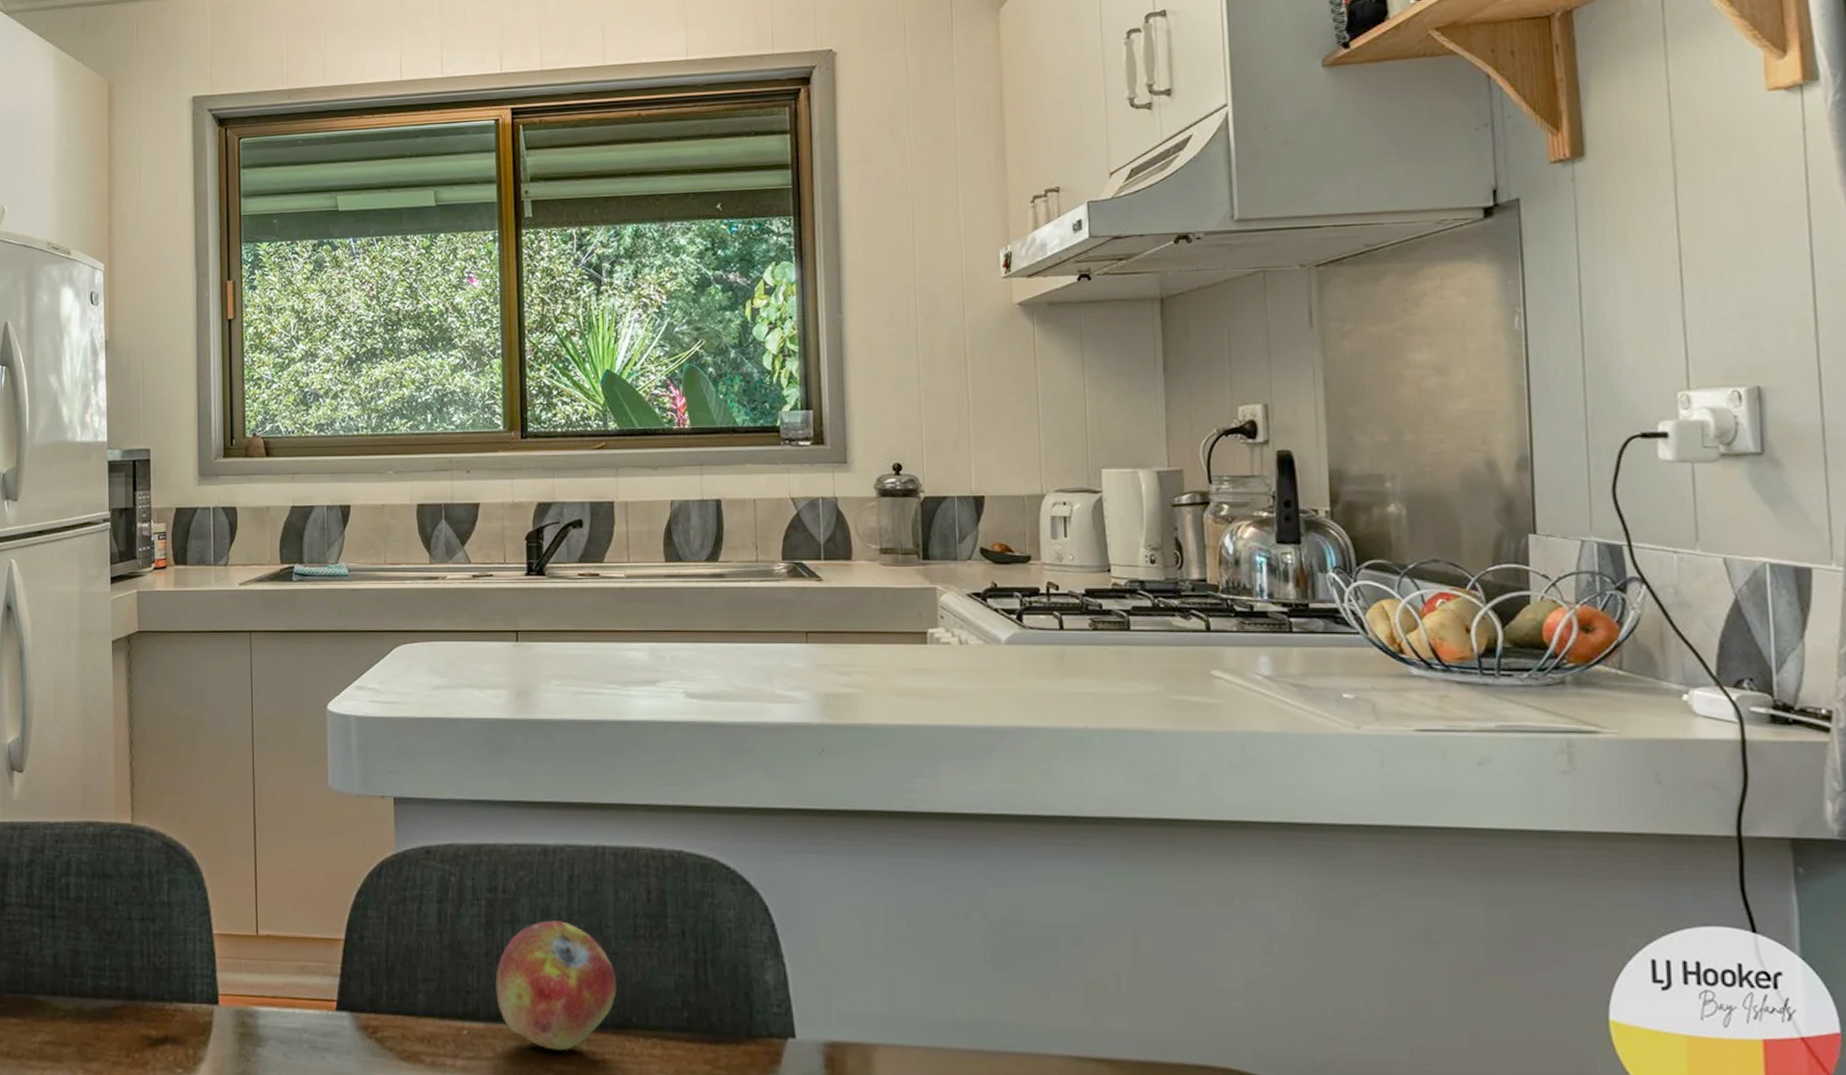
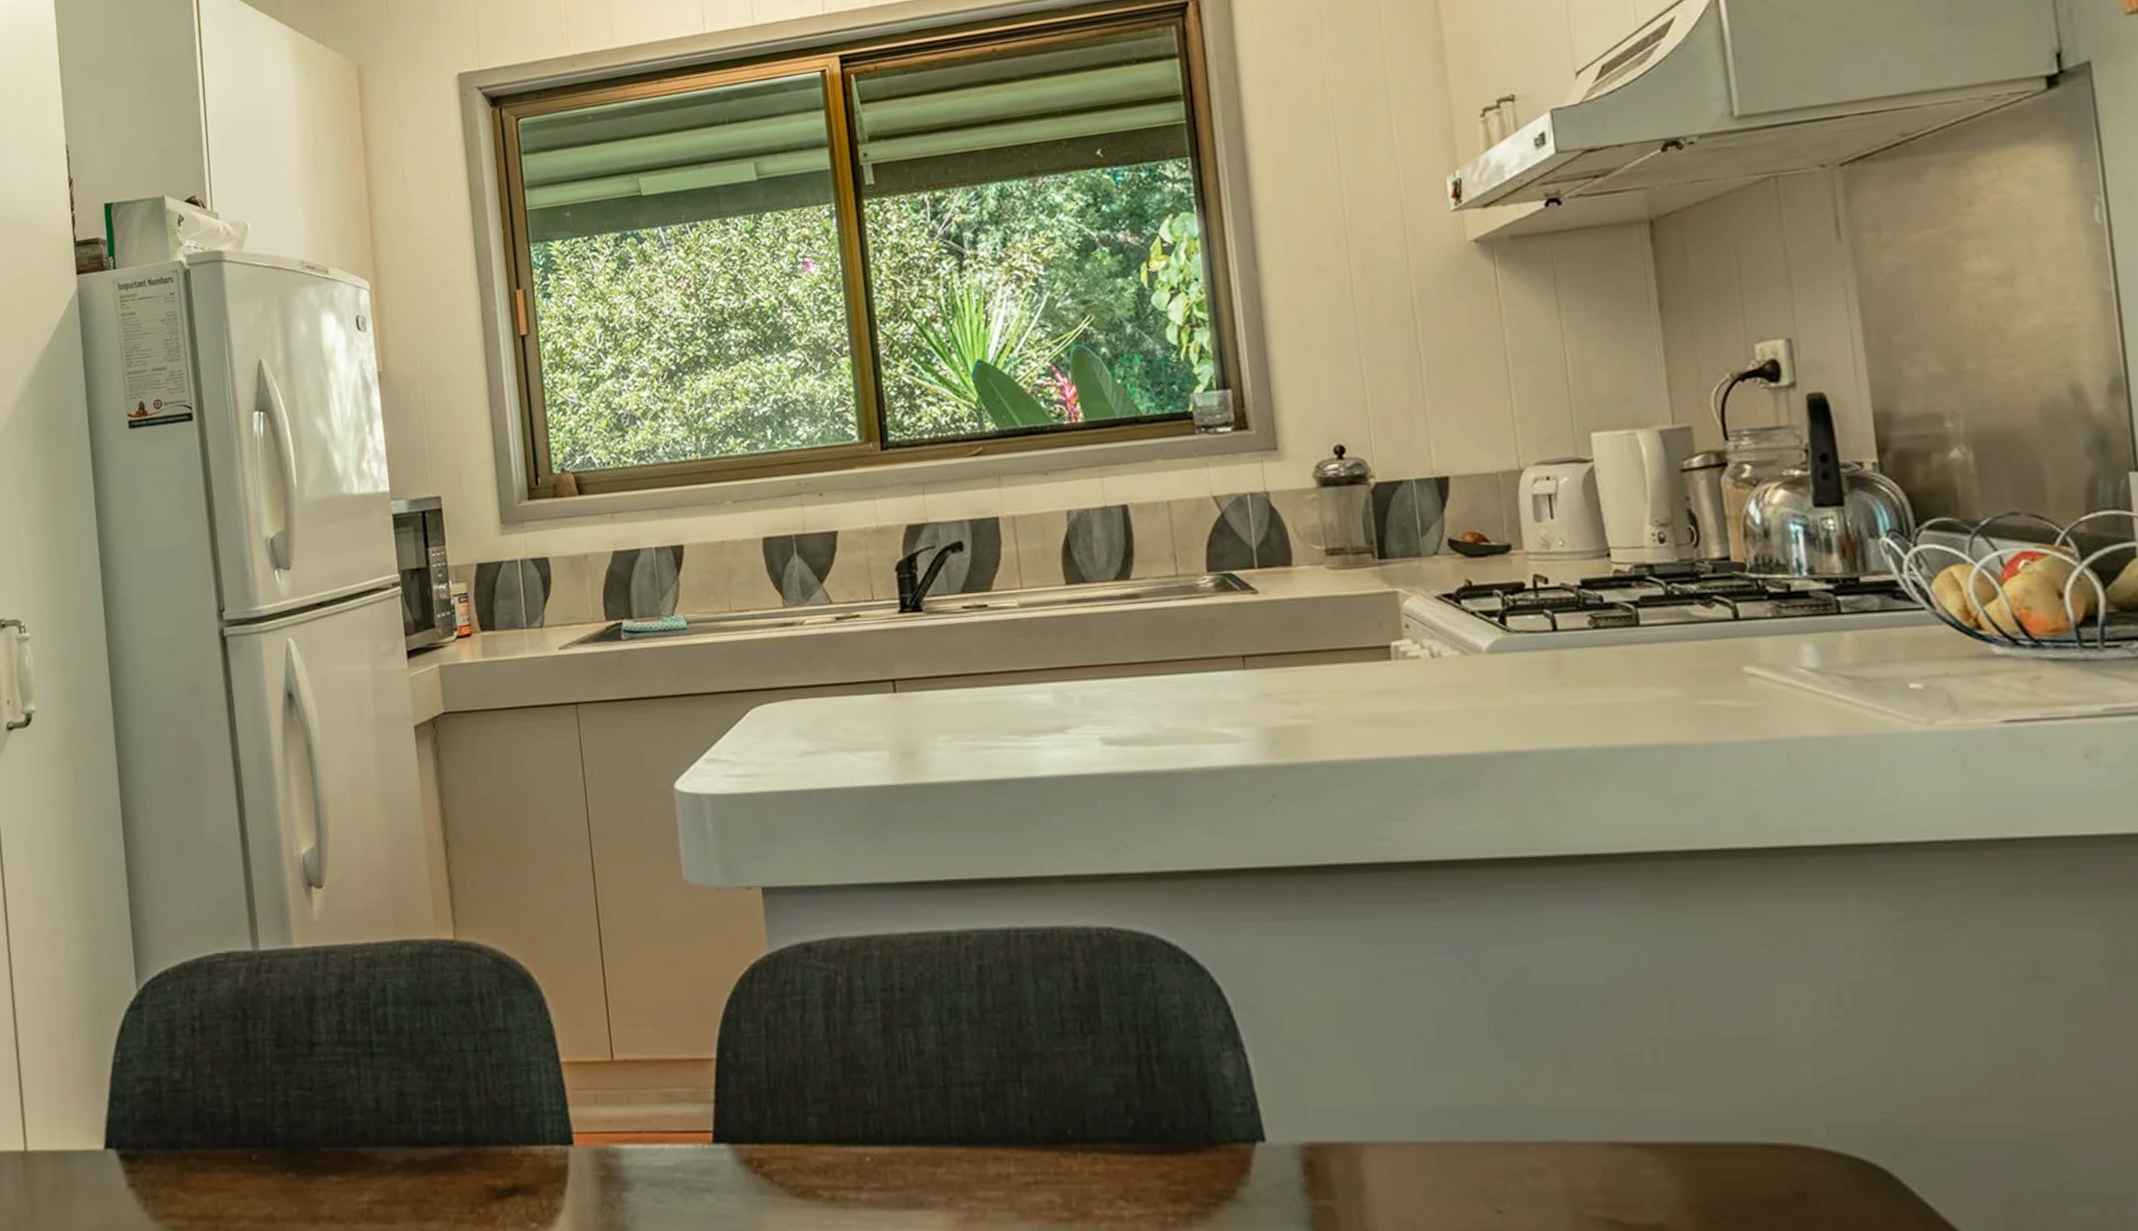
fruit: present [495,920,617,1051] -> none [899,1020,1046,1174]

